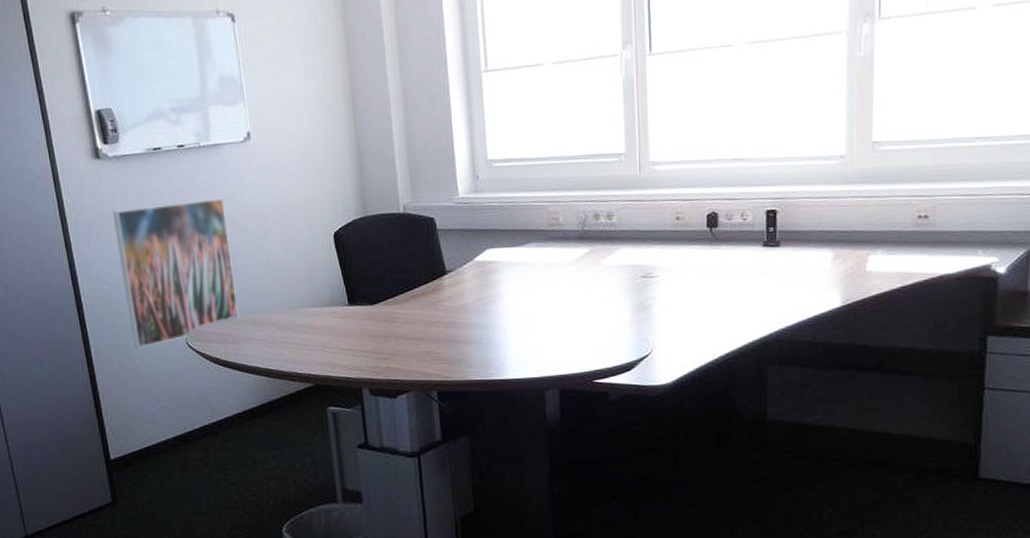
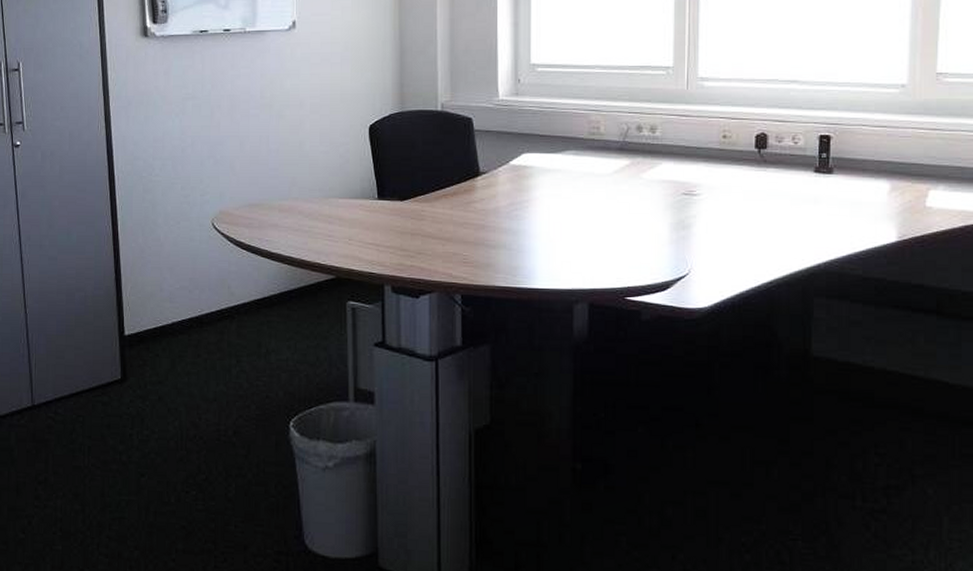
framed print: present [112,197,239,348] -> none [154,83,267,225]

